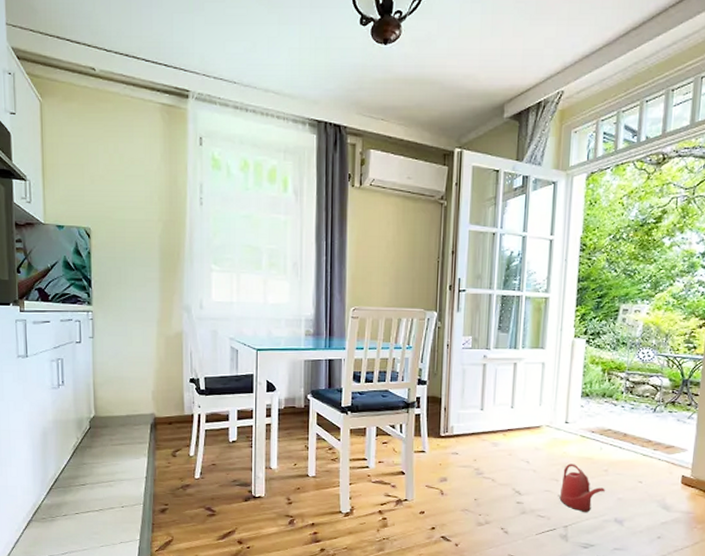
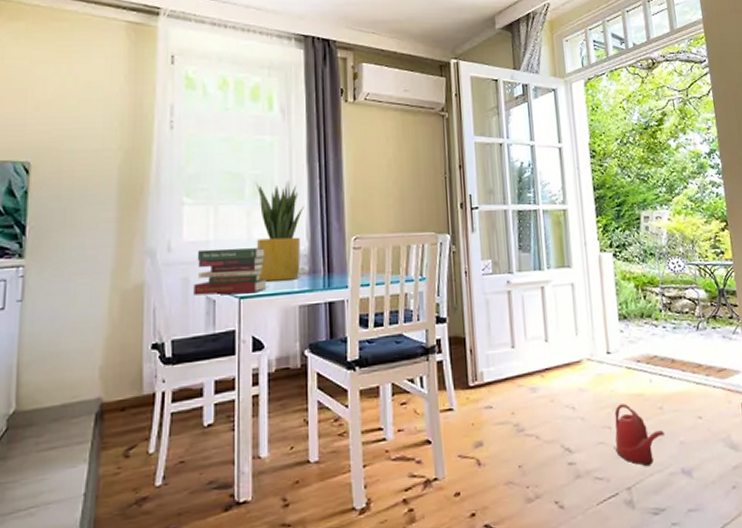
books: none [221,309,279,347] -> present [193,248,267,296]
planter: none [272,256,311,339] -> present [257,181,304,282]

